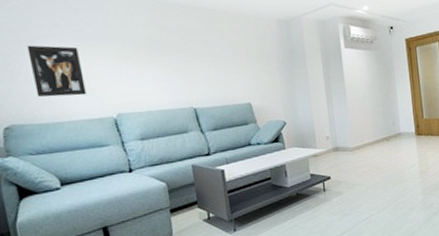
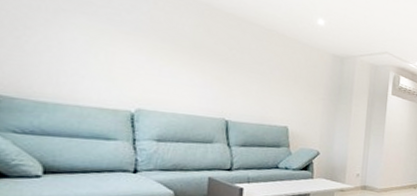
wall art: present [27,45,87,97] -> none [42,15,109,82]

